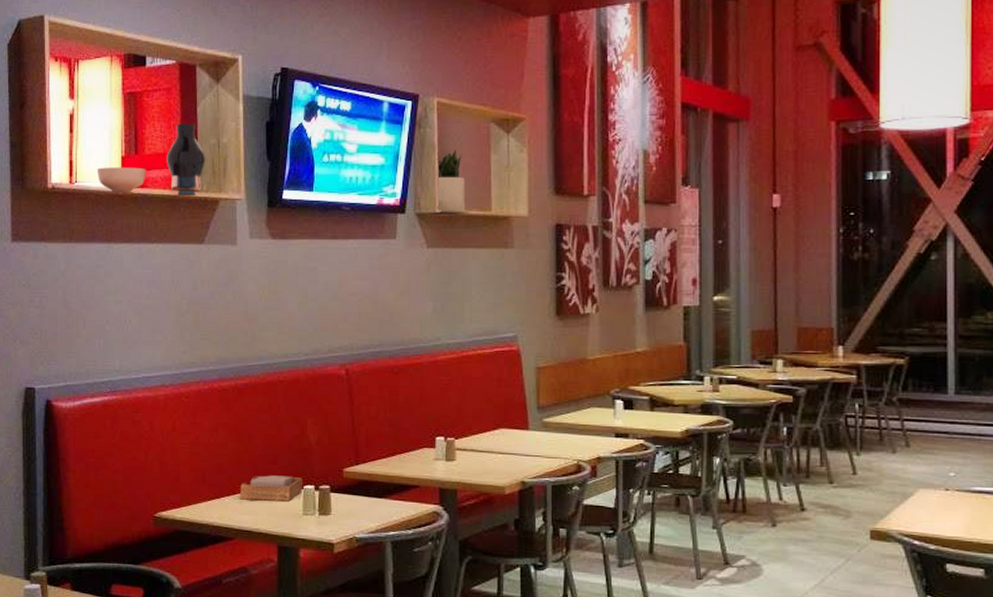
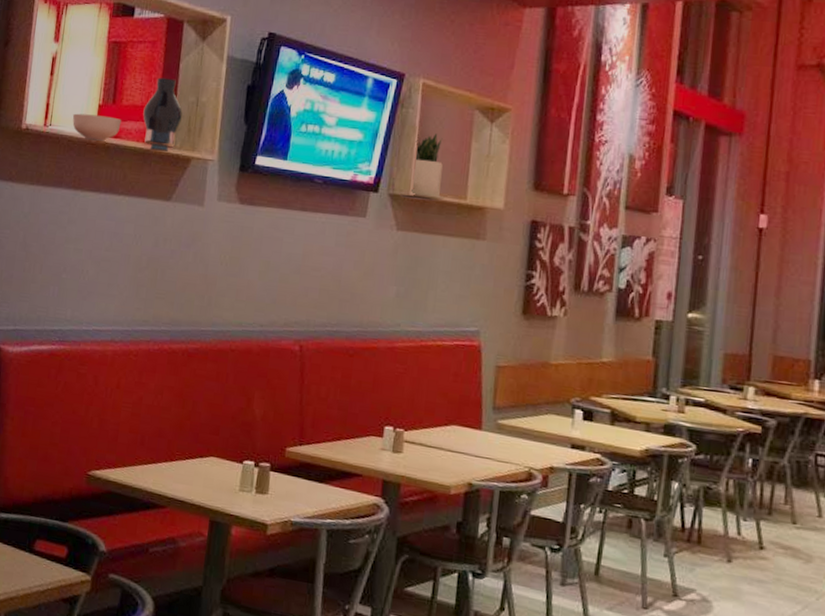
napkin holder: present [240,475,304,502] -> none [177,444,243,476]

